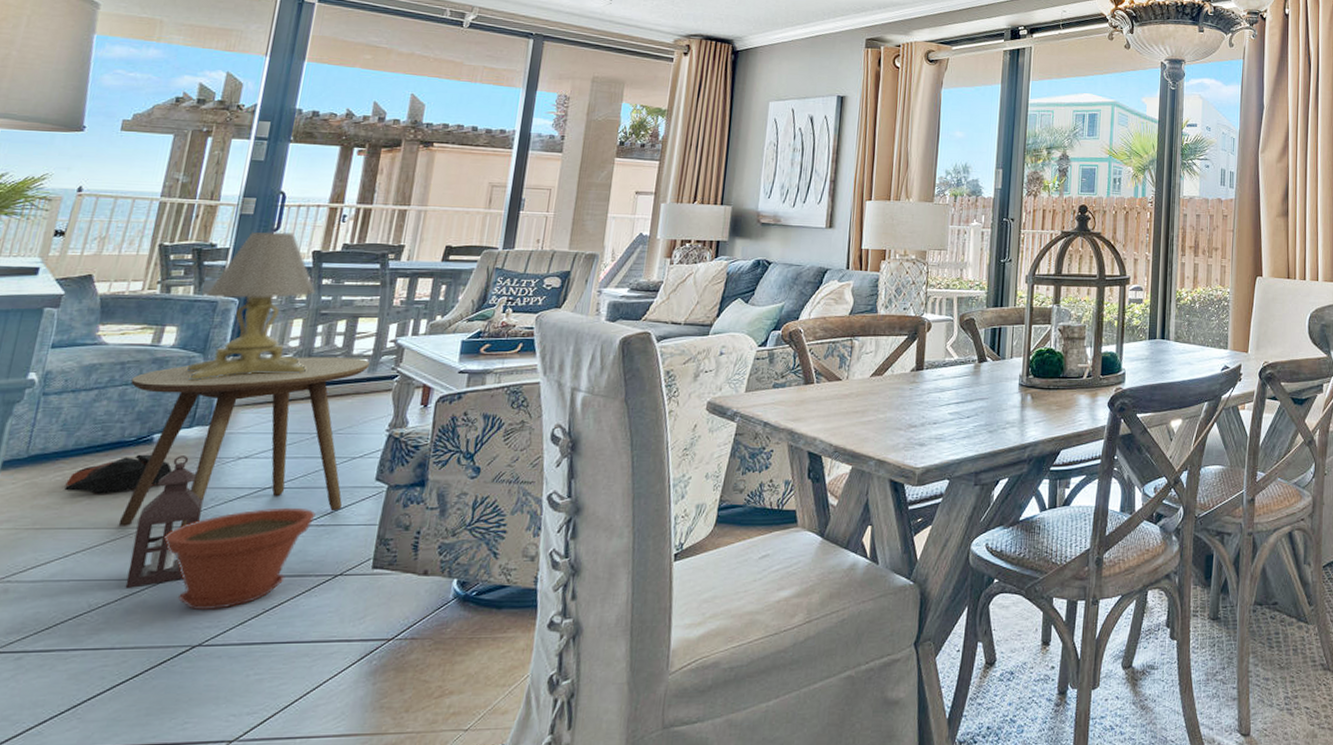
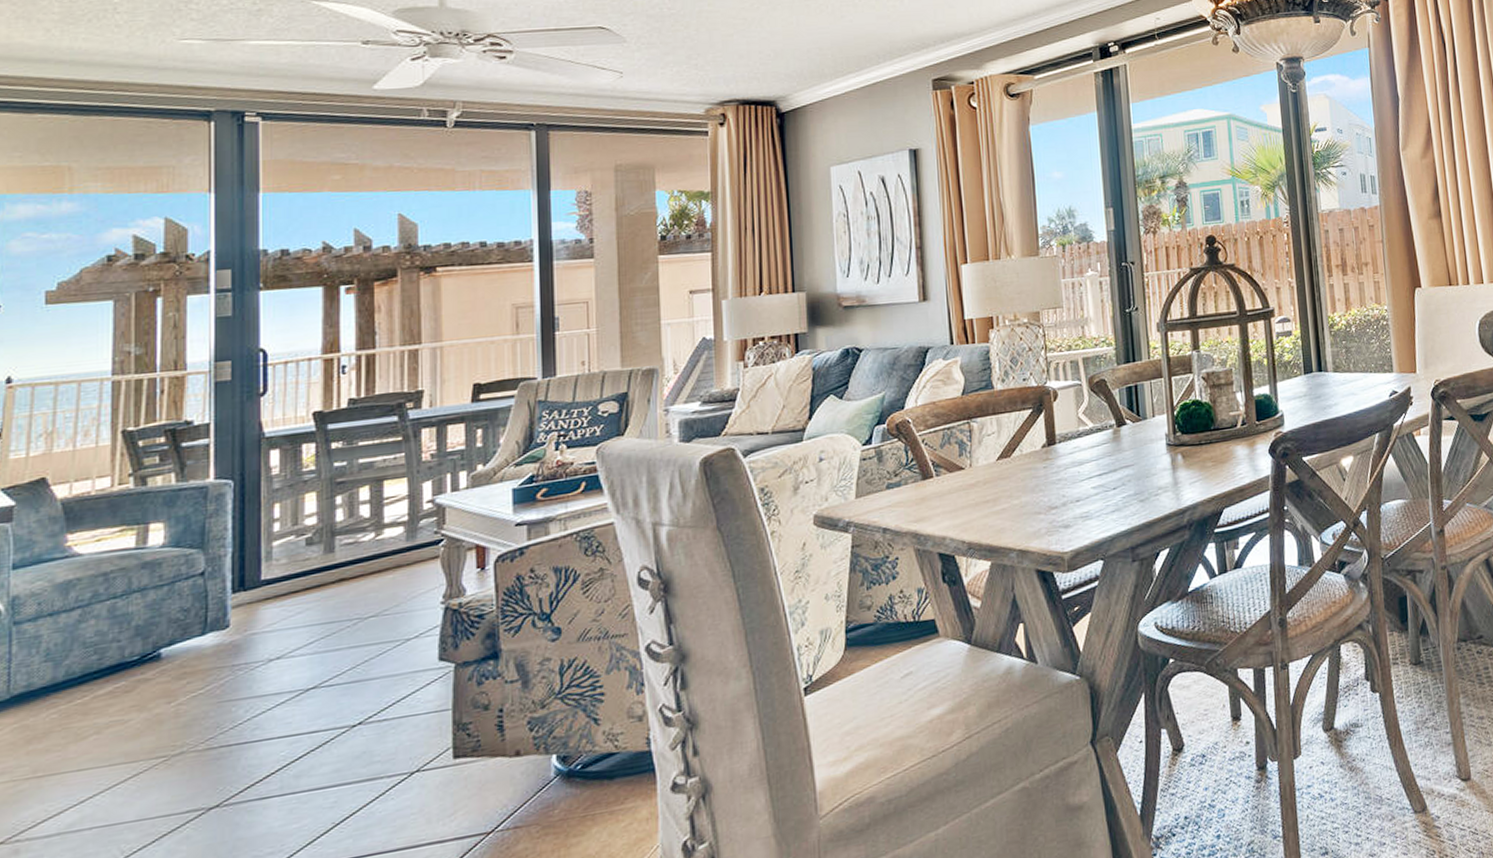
bag: present [64,454,173,494] -> none [64,672,192,730]
side table: present [118,357,370,528] -> none [120,526,406,758]
lantern: present [125,456,203,588] -> none [161,667,236,826]
plant pot: present [164,507,316,610] -> none [198,704,375,837]
lamp: present [186,232,315,381] -> none [185,394,331,582]

